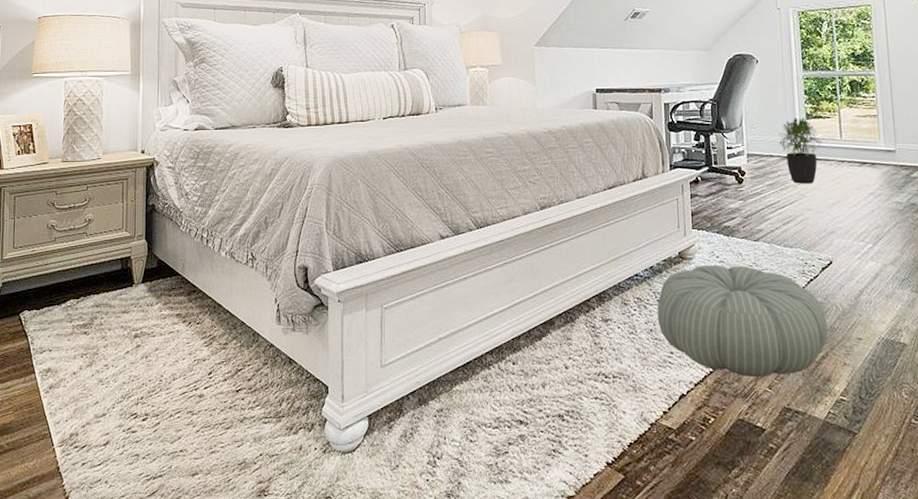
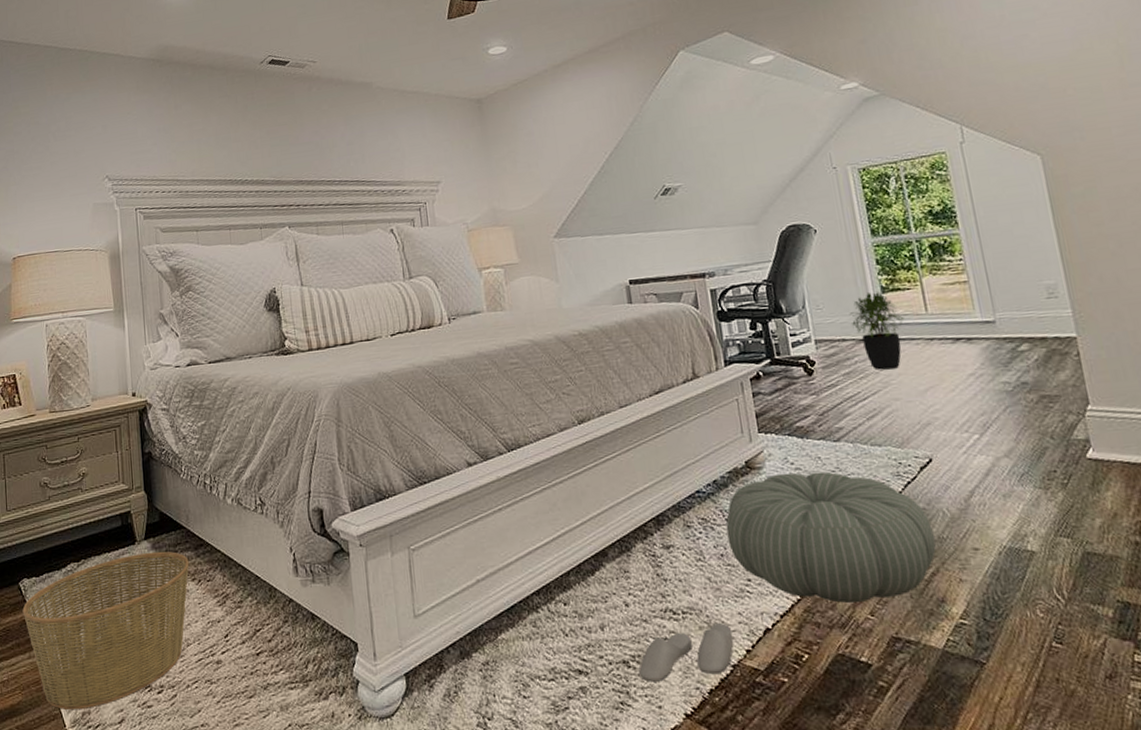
basket: none [21,294,182,432] -> present [22,551,189,710]
slippers: none [571,388,654,434] -> present [639,623,734,682]

